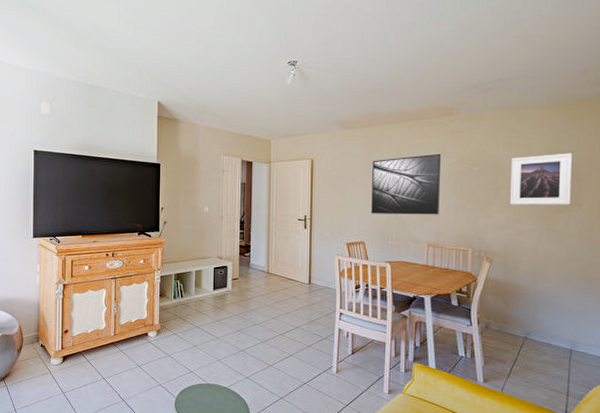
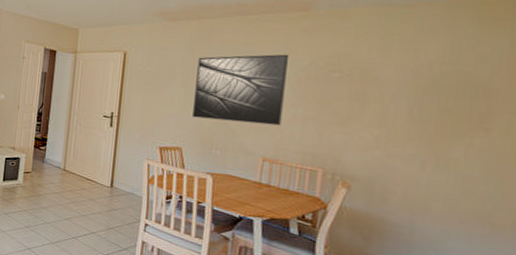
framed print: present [509,153,572,205] -> none [381,63,480,129]

